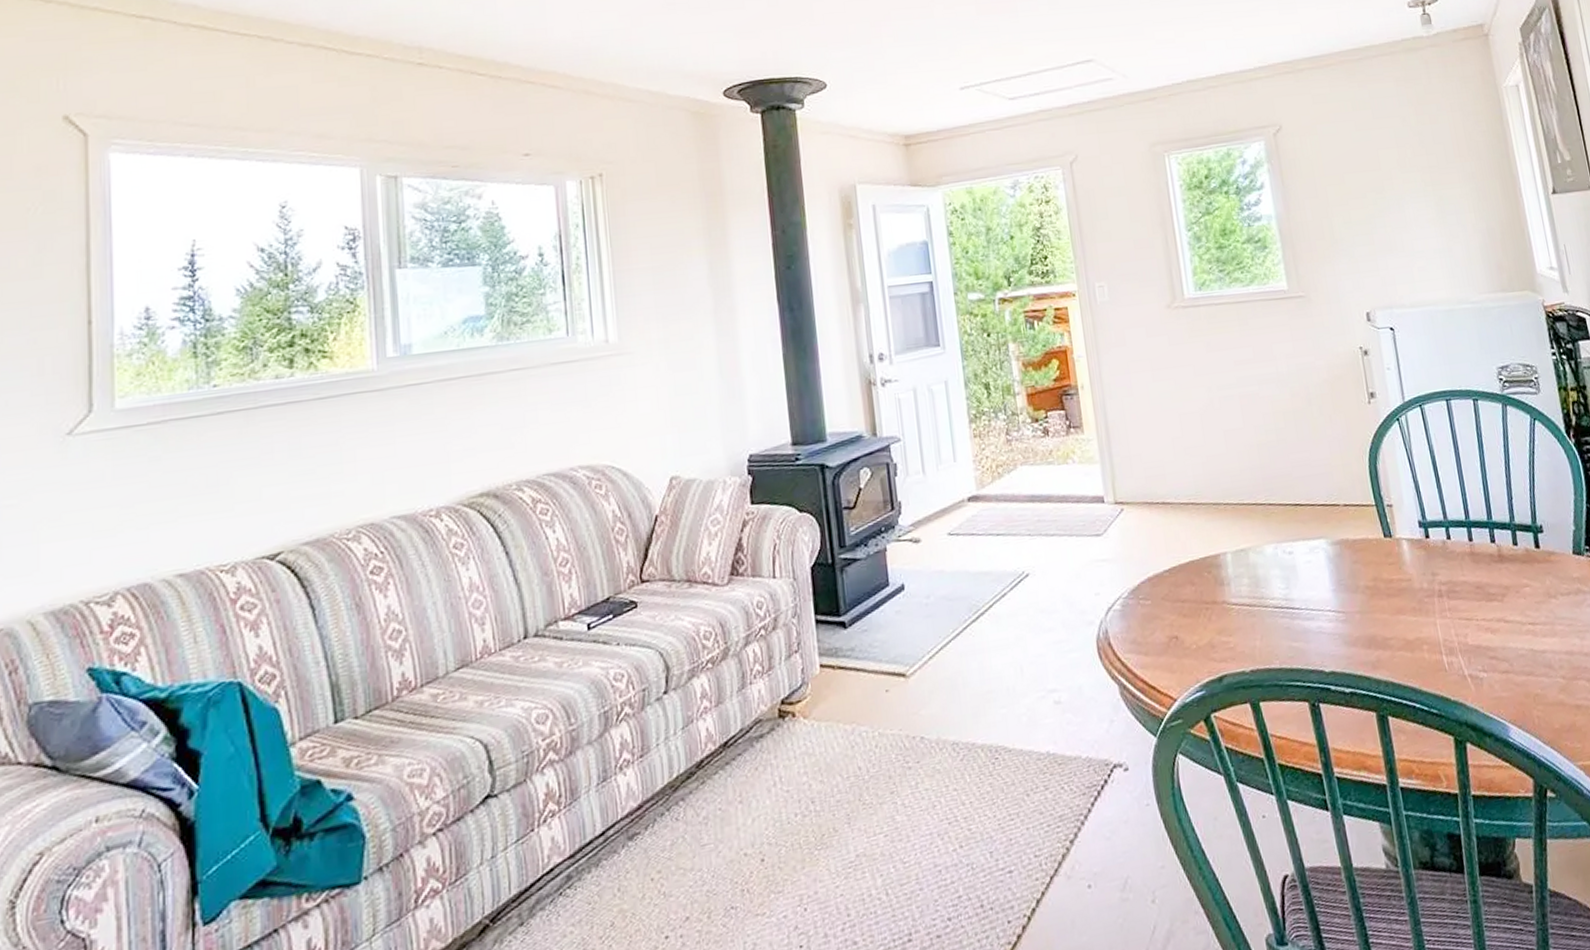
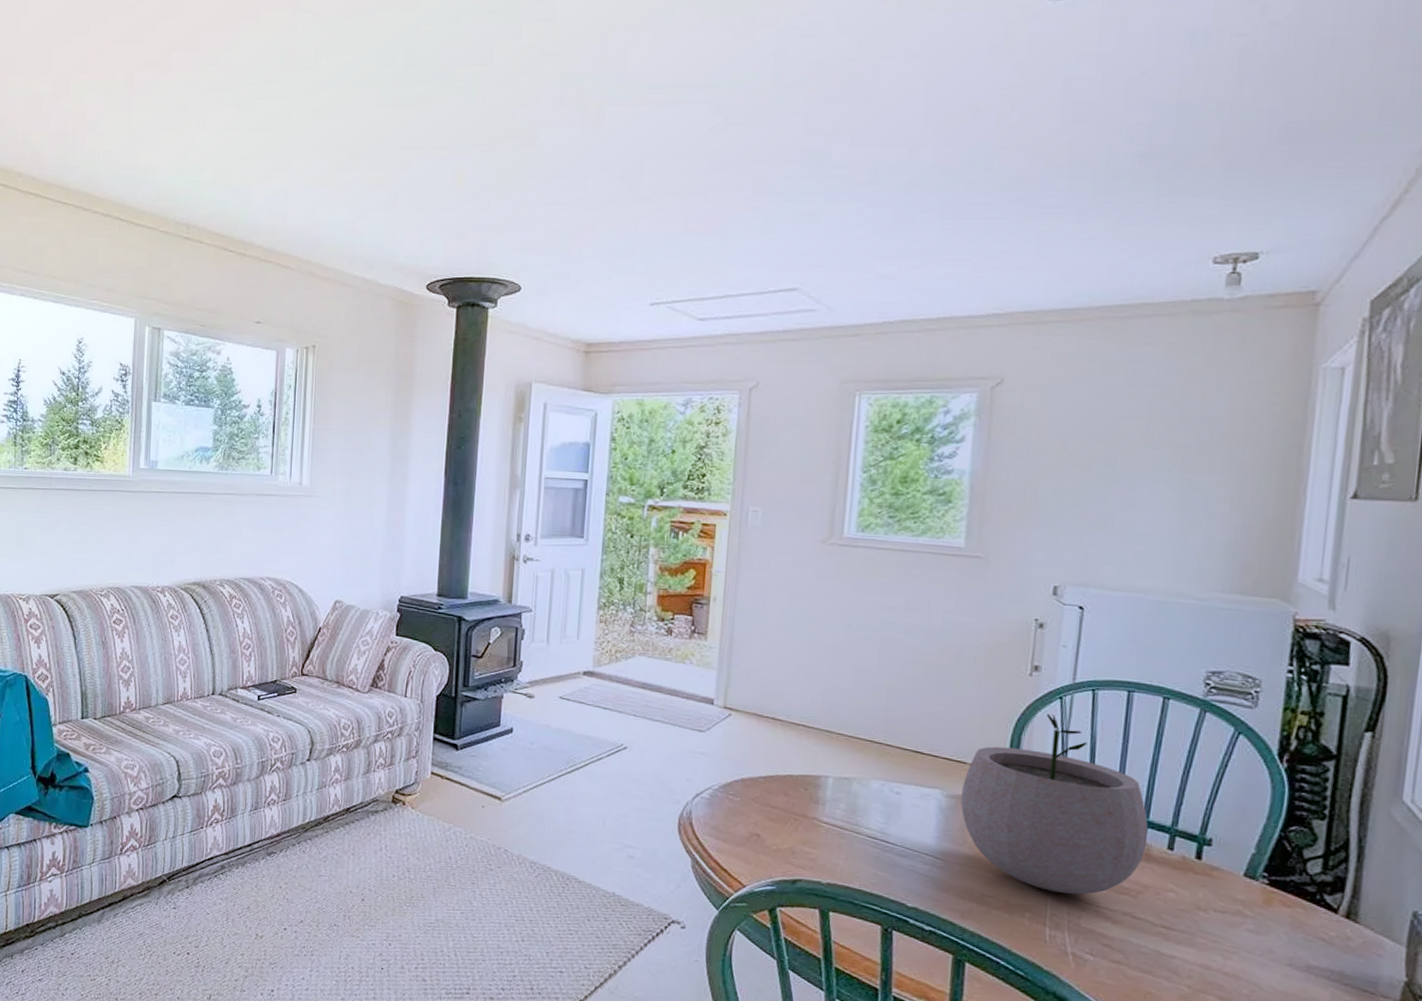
plant pot: none [1341,437,1498,617] -> present [961,714,1149,895]

